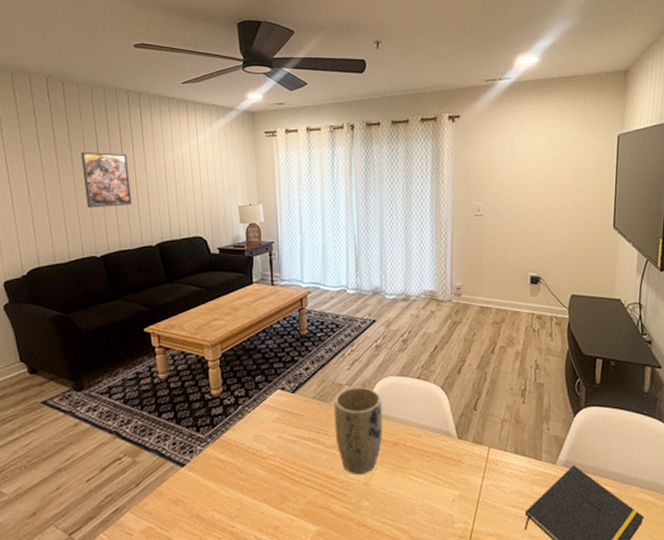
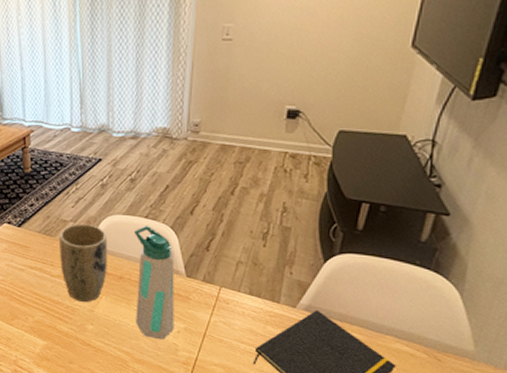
water bottle: none [408,386,449,512] -> present [135,225,174,340]

